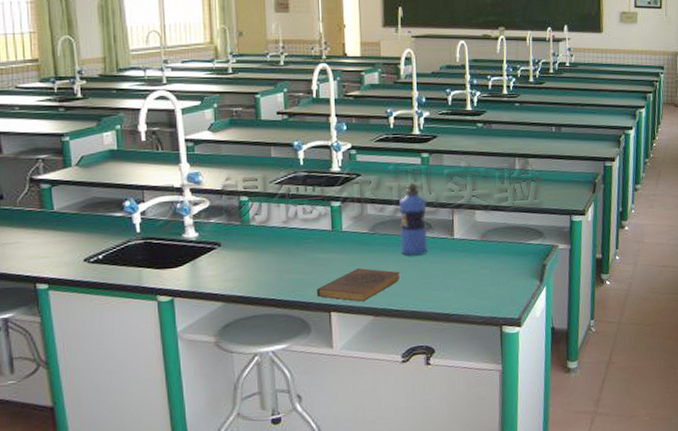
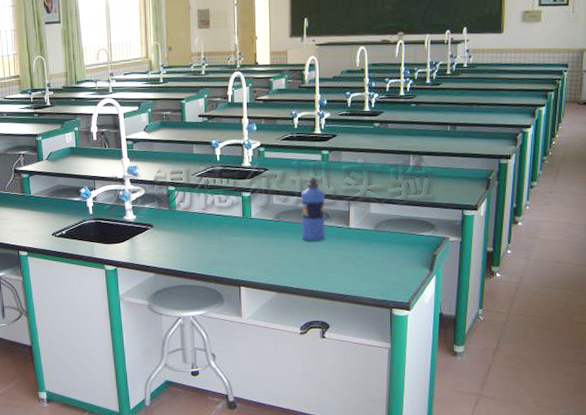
book: present [316,268,400,302] -> none [228,251,301,280]

